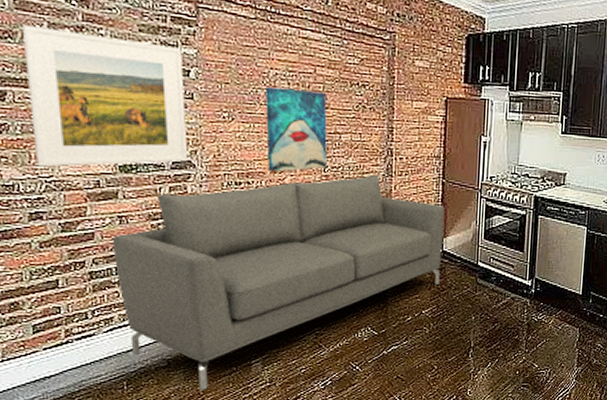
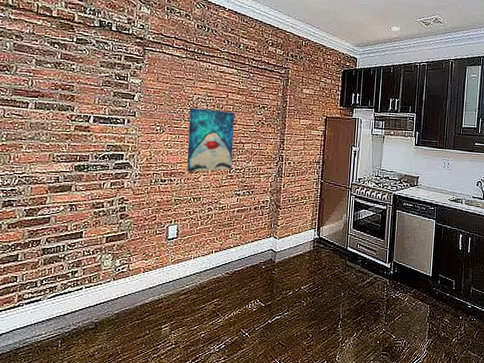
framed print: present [23,24,189,167] -> none [14,61,130,166]
sofa: present [112,174,445,390] -> none [62,175,322,349]

